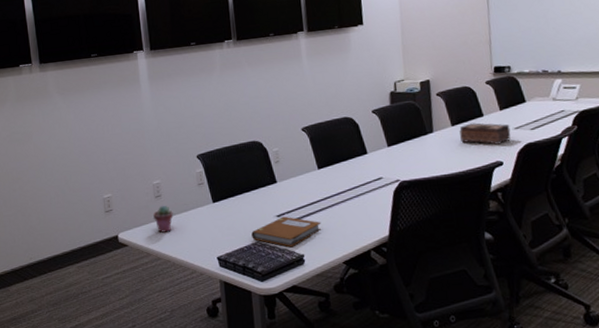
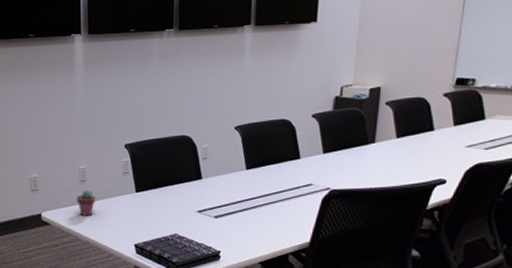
notebook: present [251,216,322,248] -> none [171,212,242,243]
tissue box: present [459,123,511,145] -> none [404,137,462,162]

